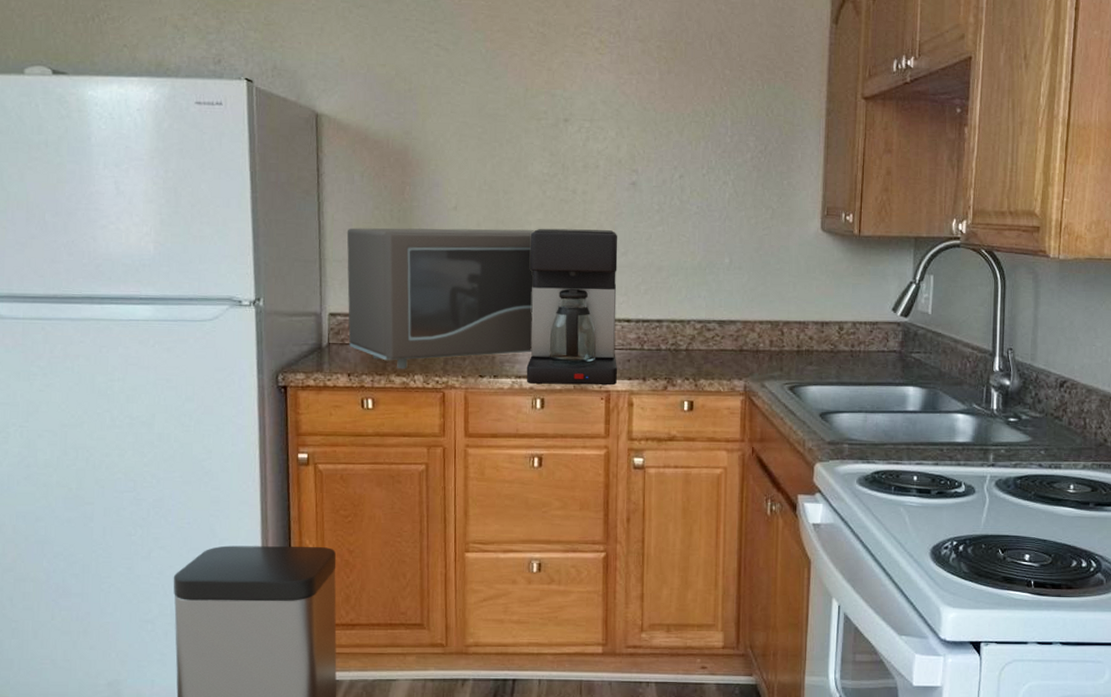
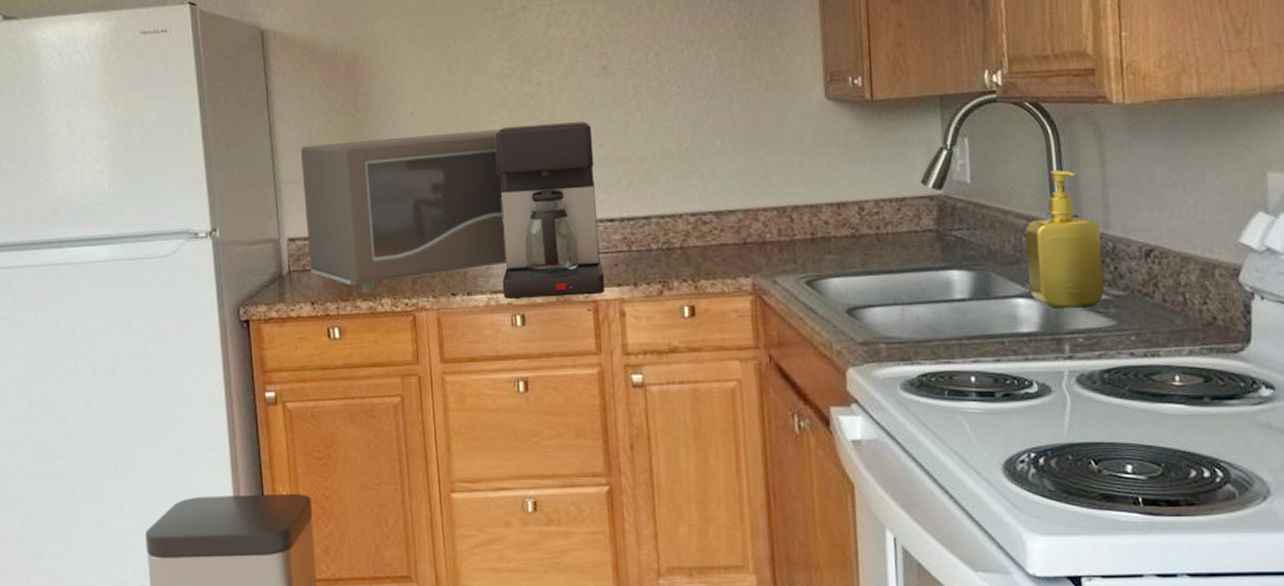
soap dispenser: none [968,309,1028,425] -> present [1025,170,1104,309]

